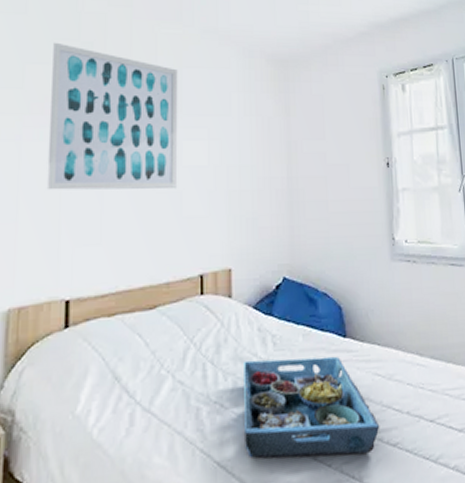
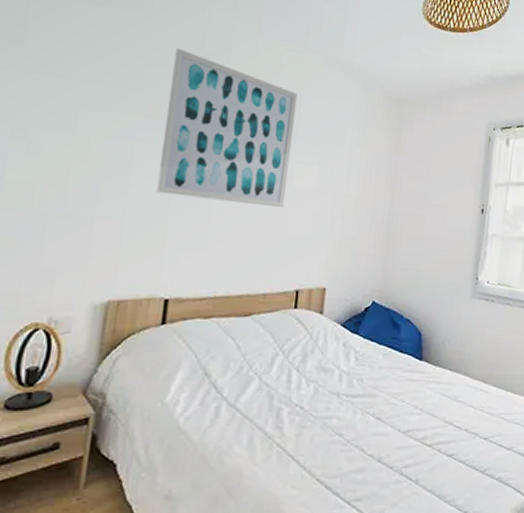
serving tray: present [244,356,380,459] -> none [318,371,440,460]

